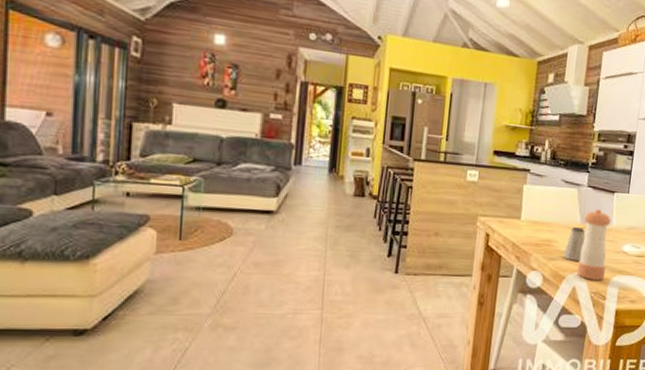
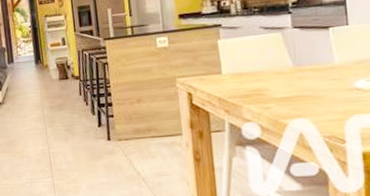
saltshaker: present [563,226,586,262] -> none [279,70,303,107]
pepper shaker: present [577,209,611,281] -> none [296,48,339,124]

